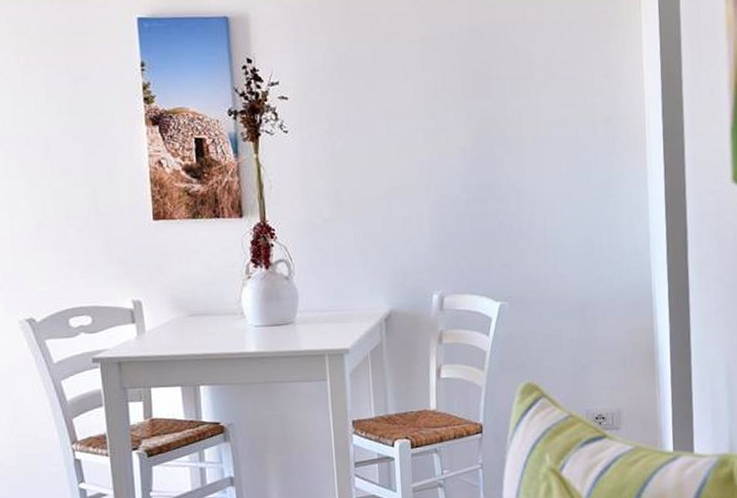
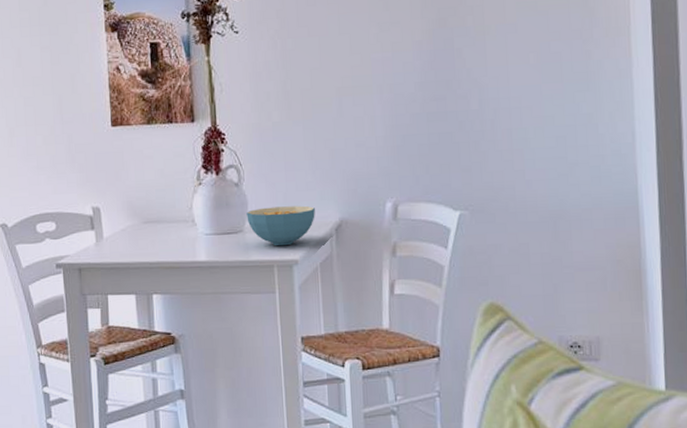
cereal bowl: none [297,298,365,336] -> present [246,205,315,246]

